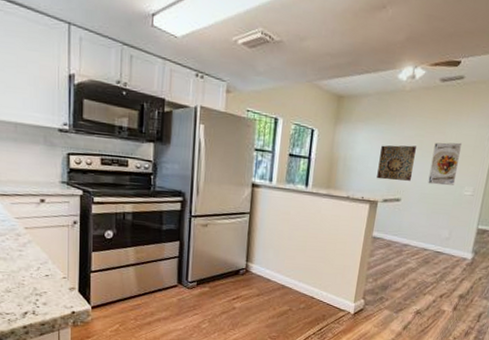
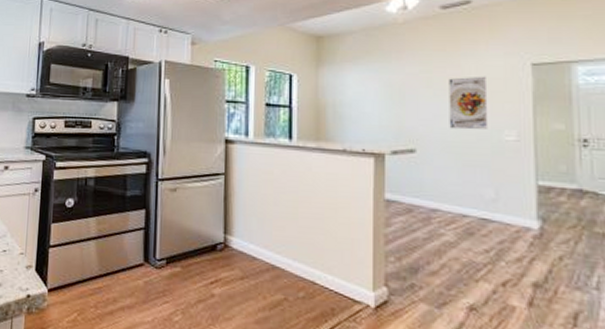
wall art: present [377,145,416,181] -> none [378,84,426,127]

